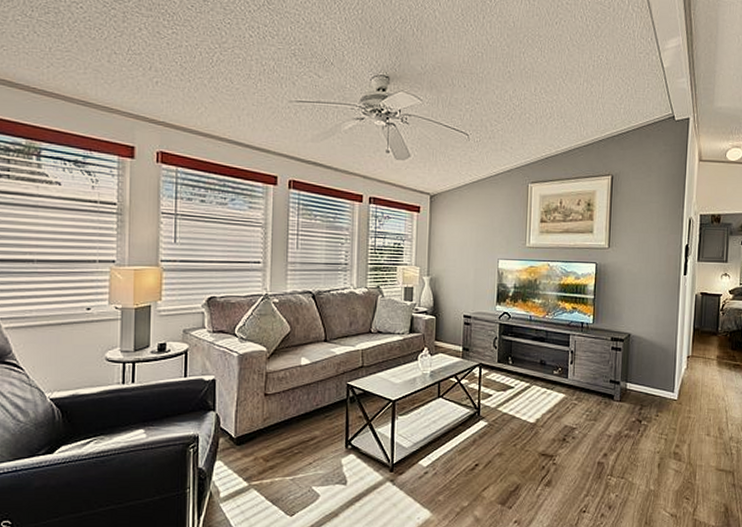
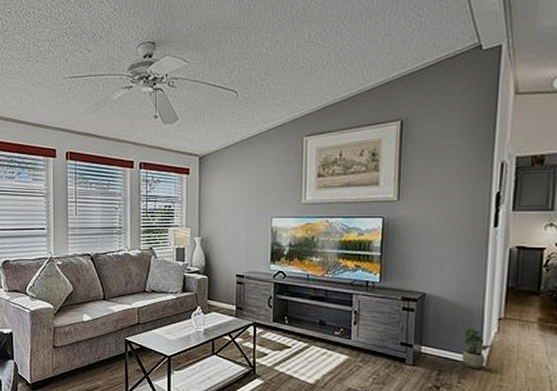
potted plant: none [659,365,683,403] -> present [462,327,492,370]

